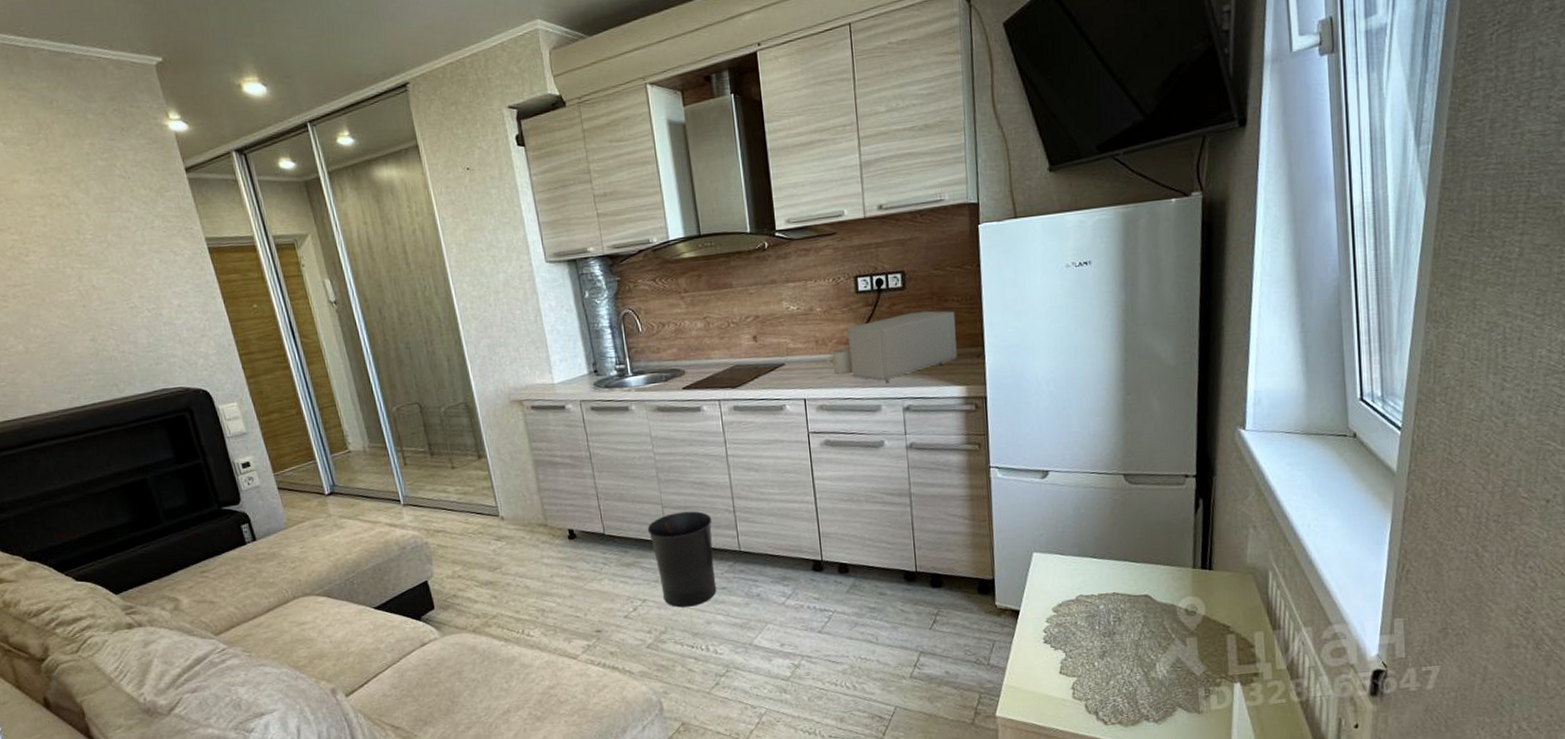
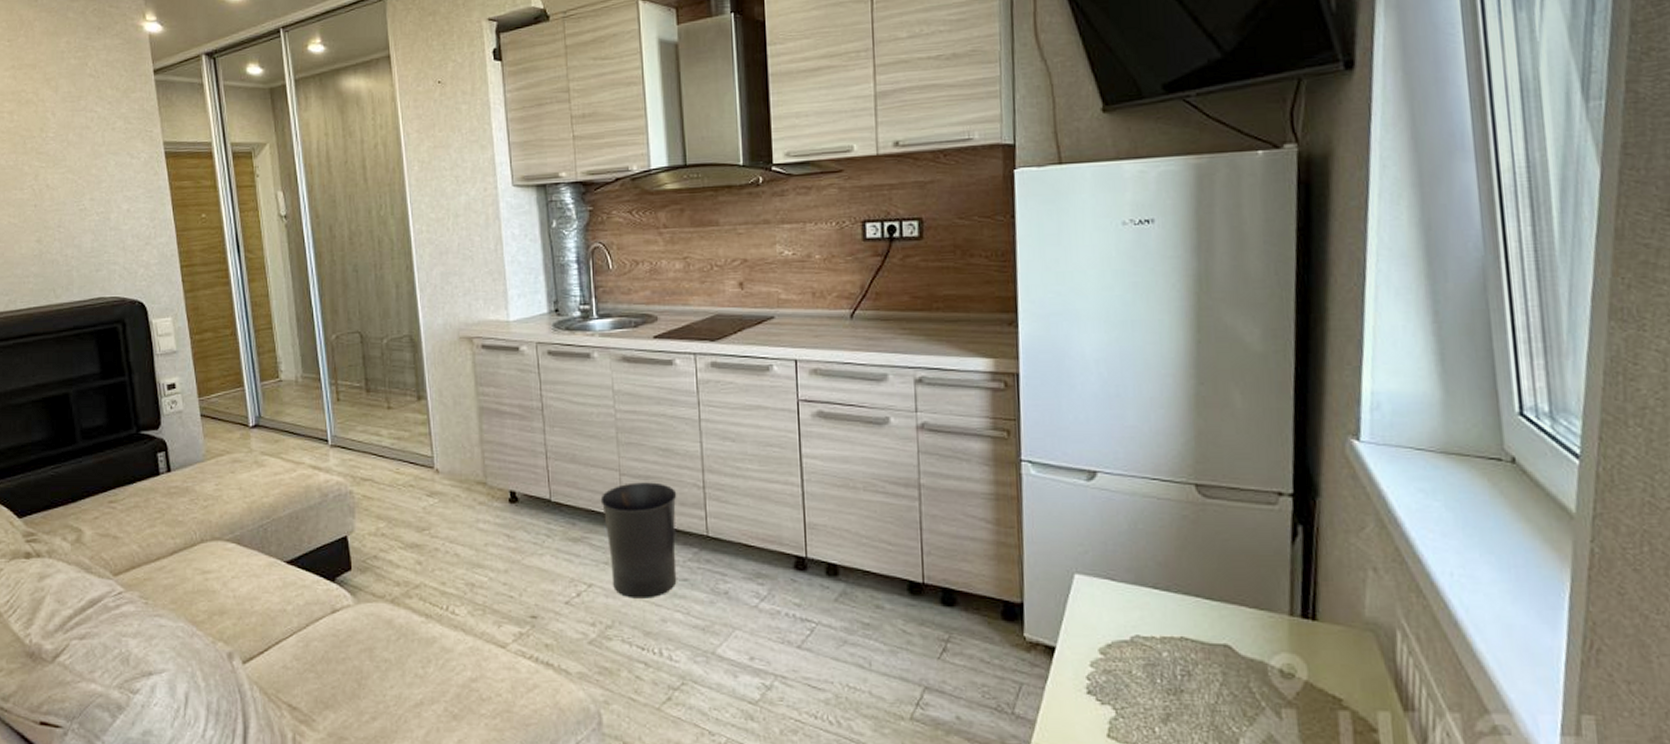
mug: present [827,348,853,374] -> none [825,303,855,333]
microwave: present [848,310,958,382] -> none [851,266,984,347]

